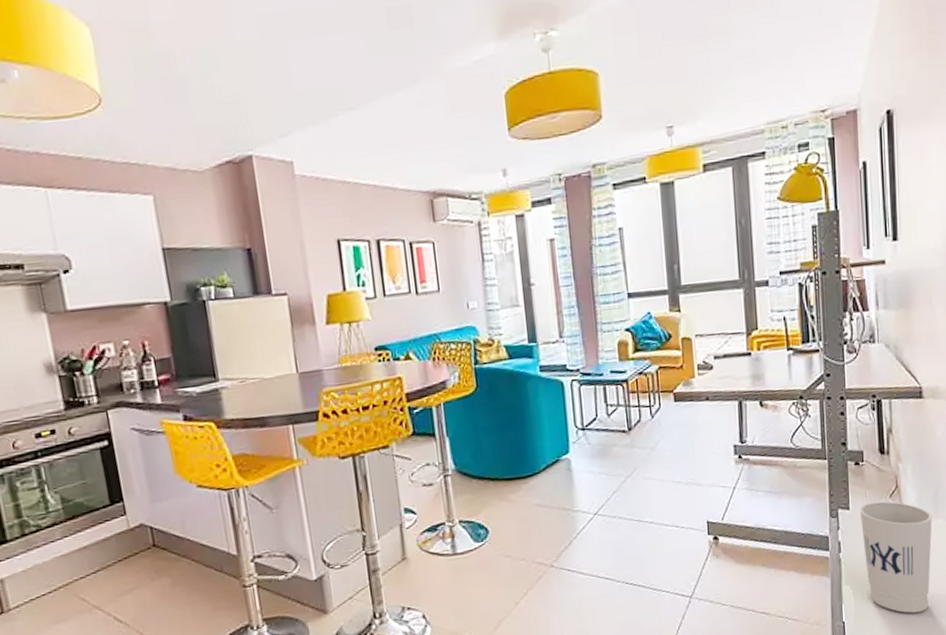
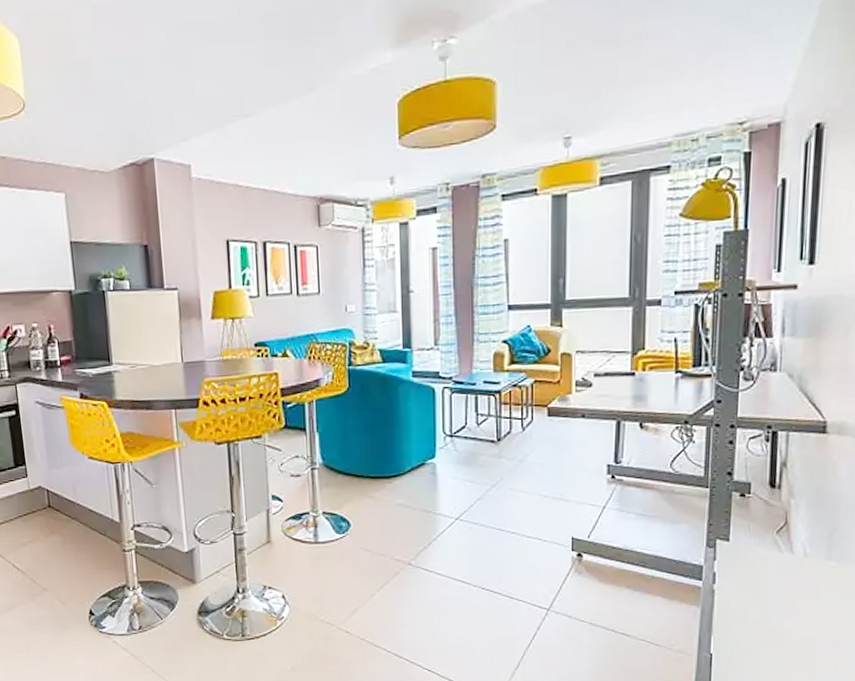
cup: present [859,501,932,614] -> none [740,536,824,654]

